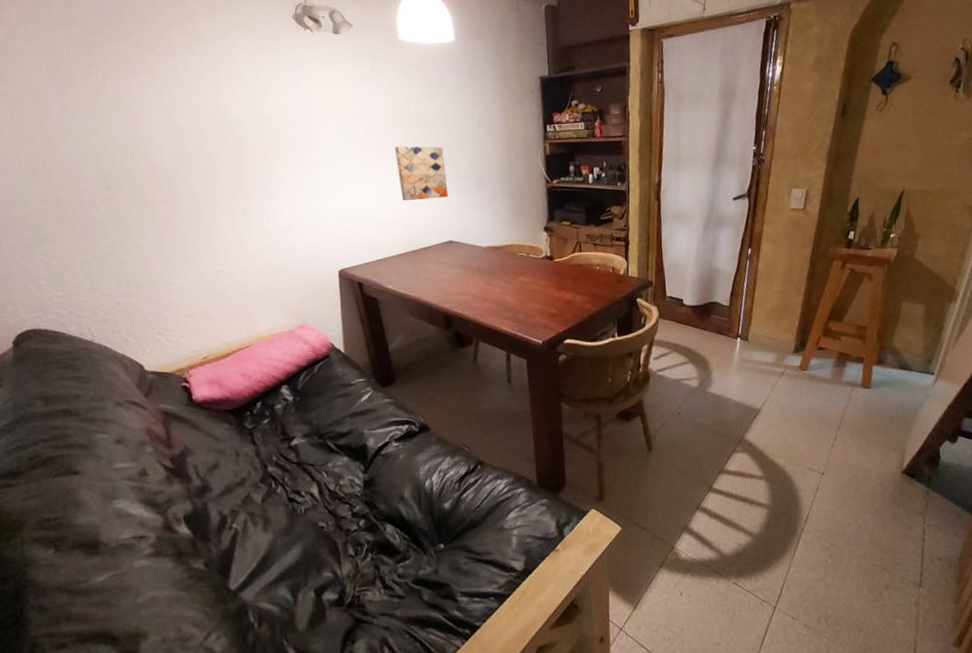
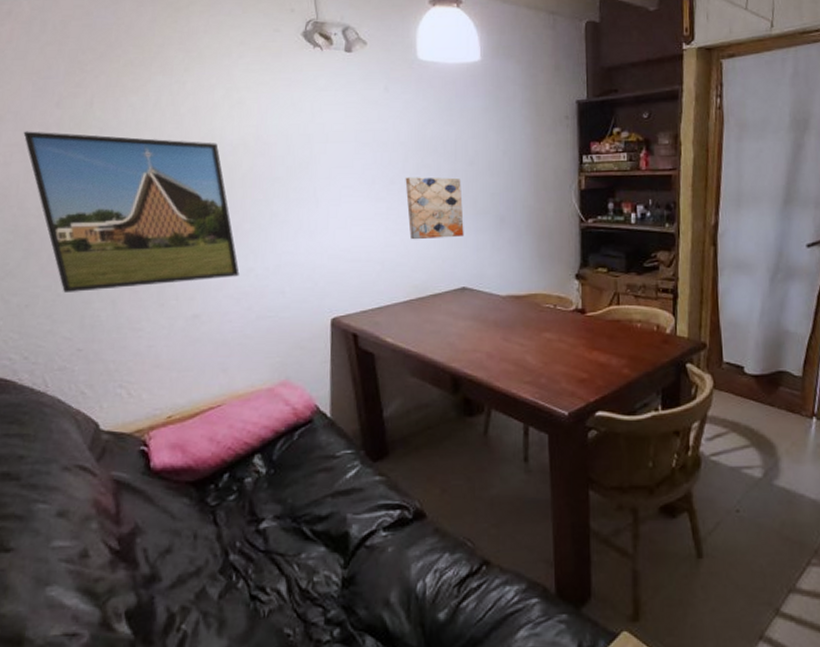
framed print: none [43,109,255,254] -> present [23,131,240,292]

